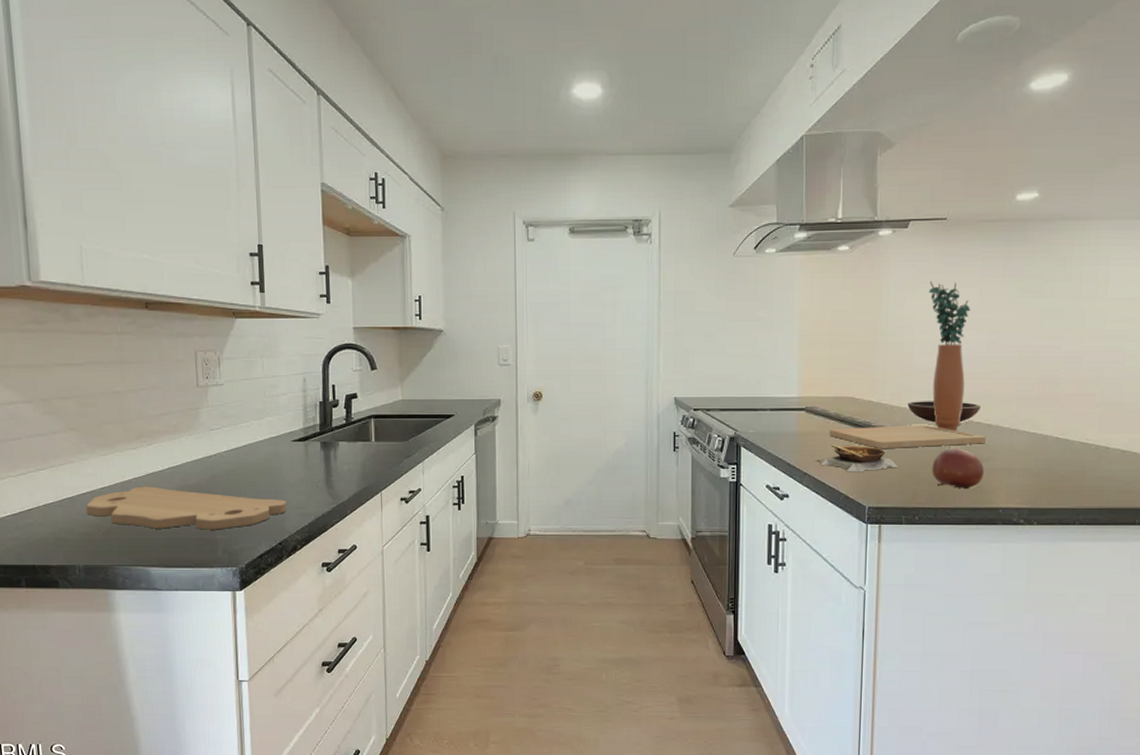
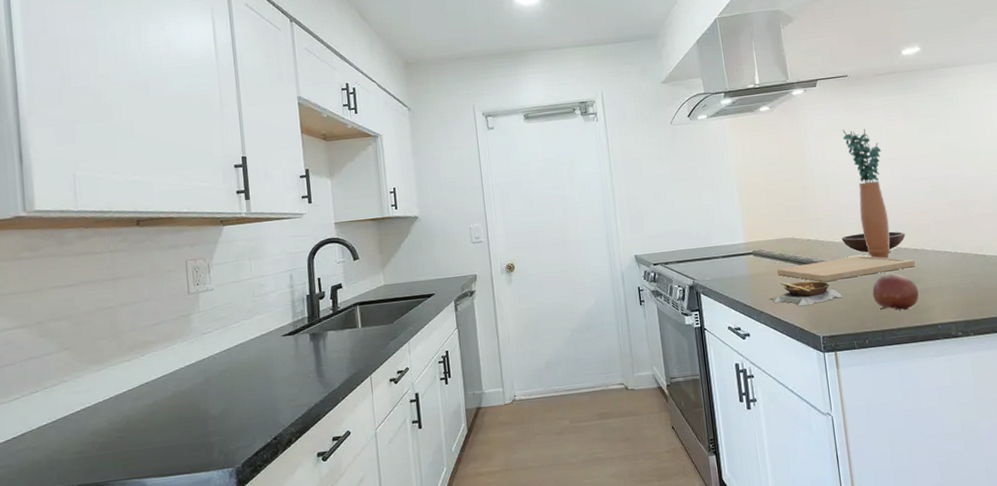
cutting board: present [86,486,287,530] -> none [80,394,280,439]

